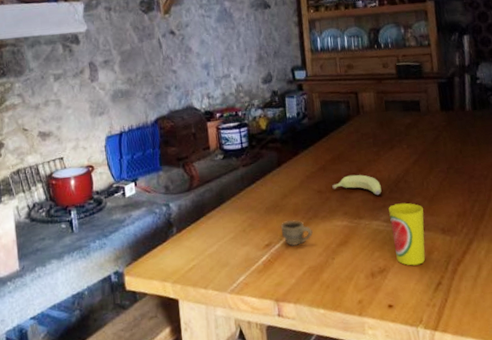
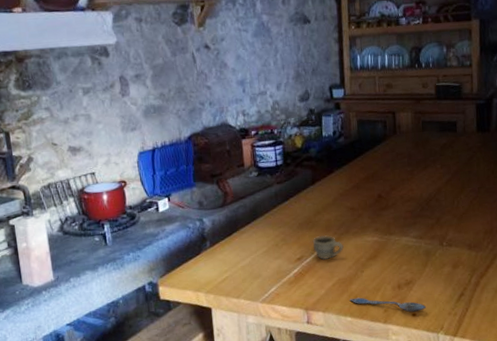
spoon: none [321,287,402,304] -> present [349,297,426,313]
banana: present [332,174,382,196] -> none [365,193,413,213]
cup: present [388,203,425,266] -> none [418,220,453,279]

